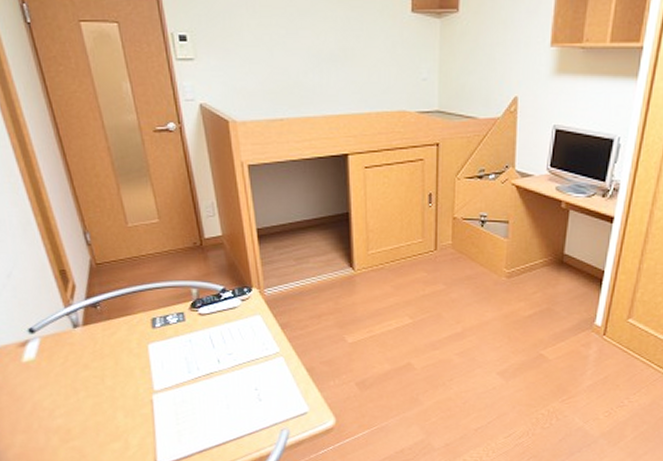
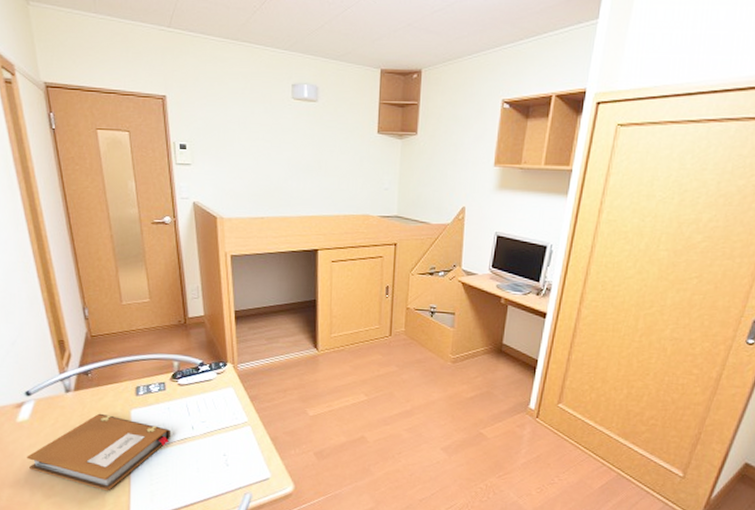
notebook: none [37,349,196,433] -> present [27,413,172,491]

